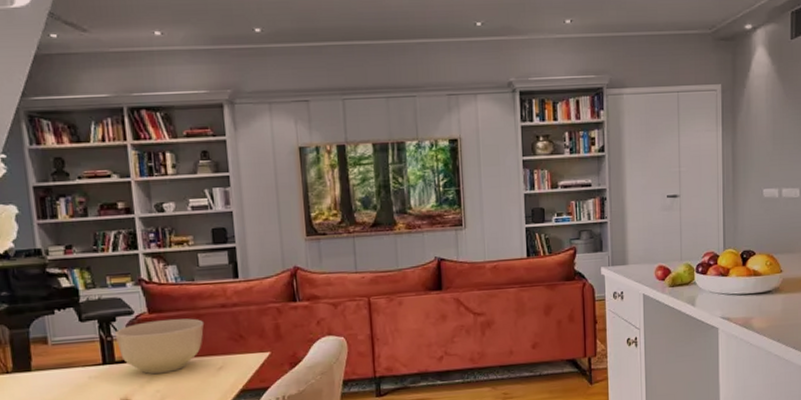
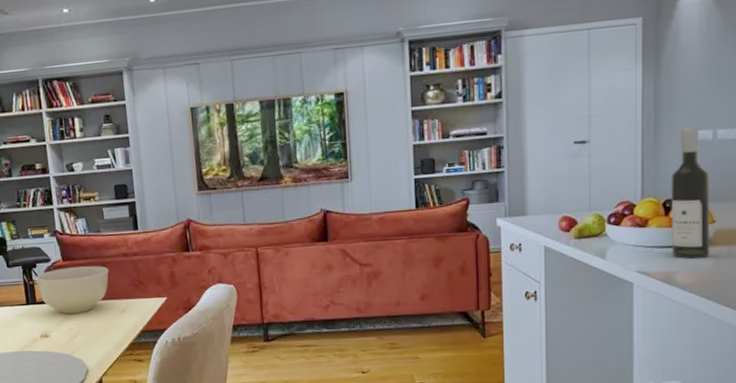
bottle: none [747,186,778,305] -> present [671,128,710,259]

